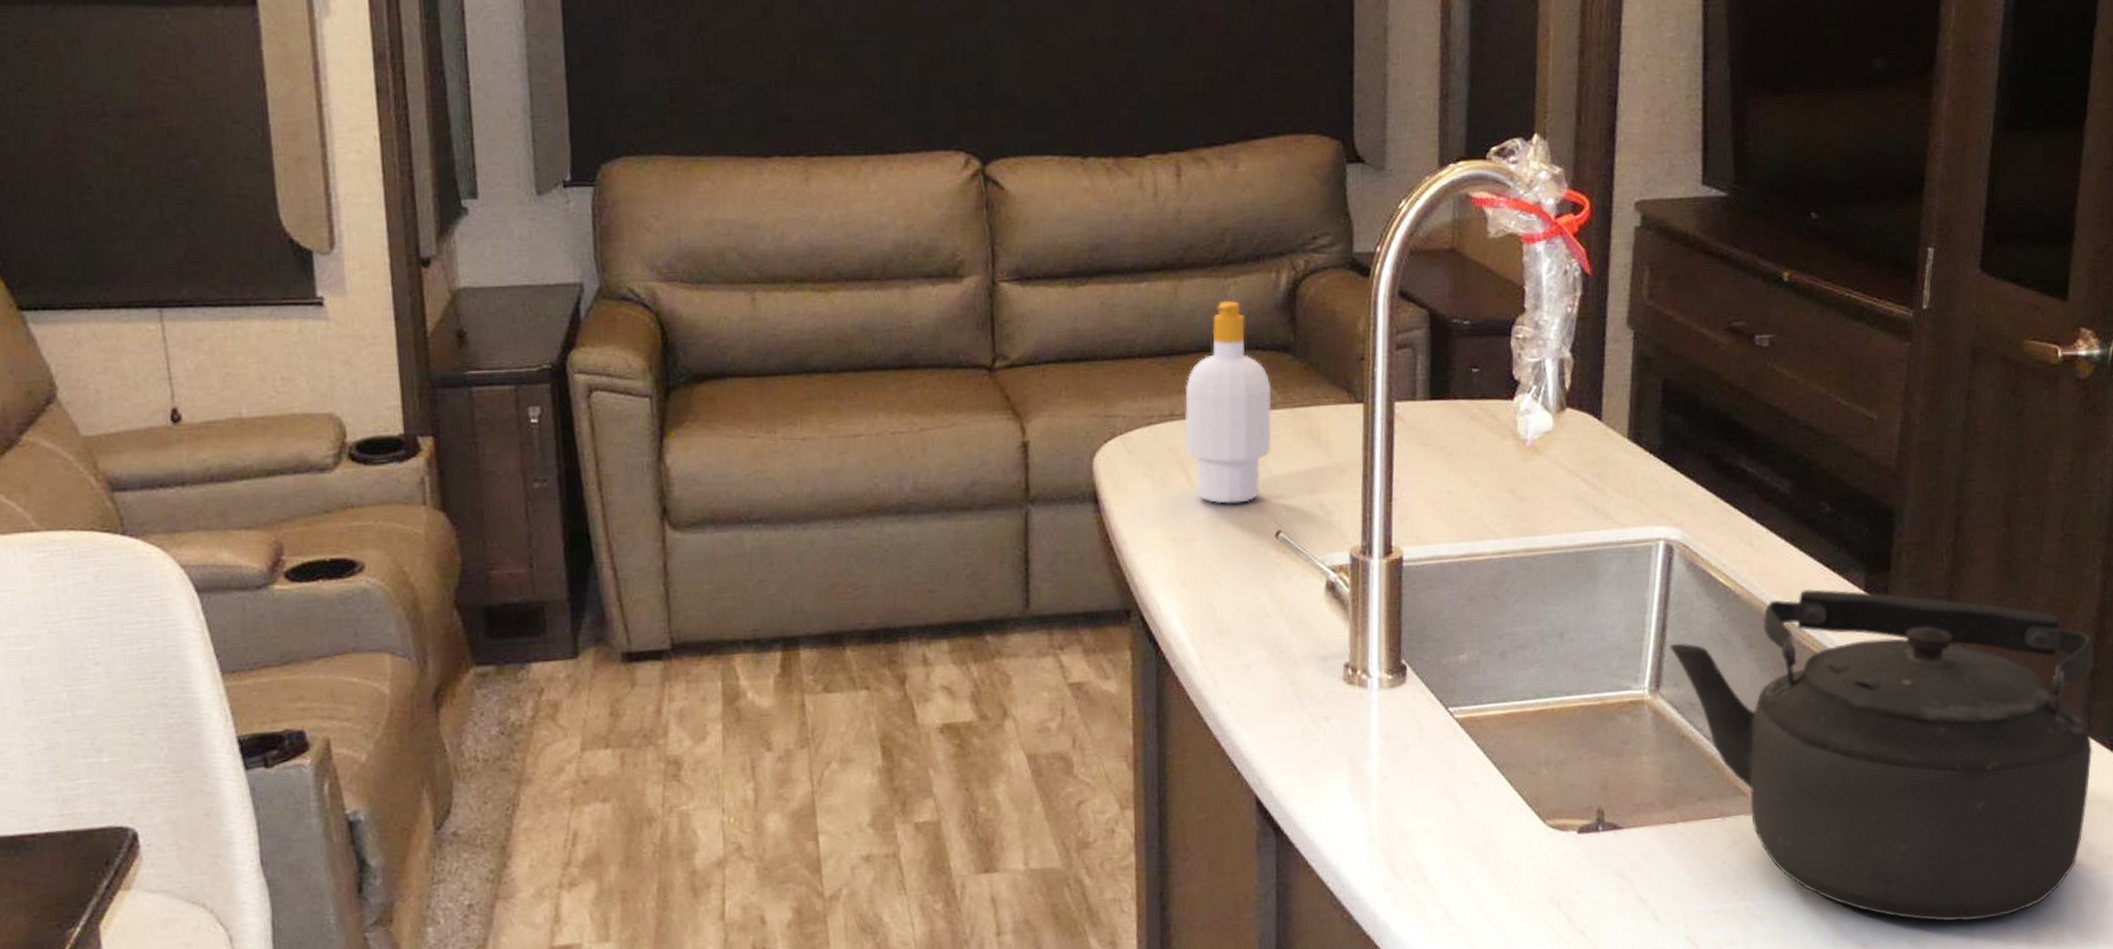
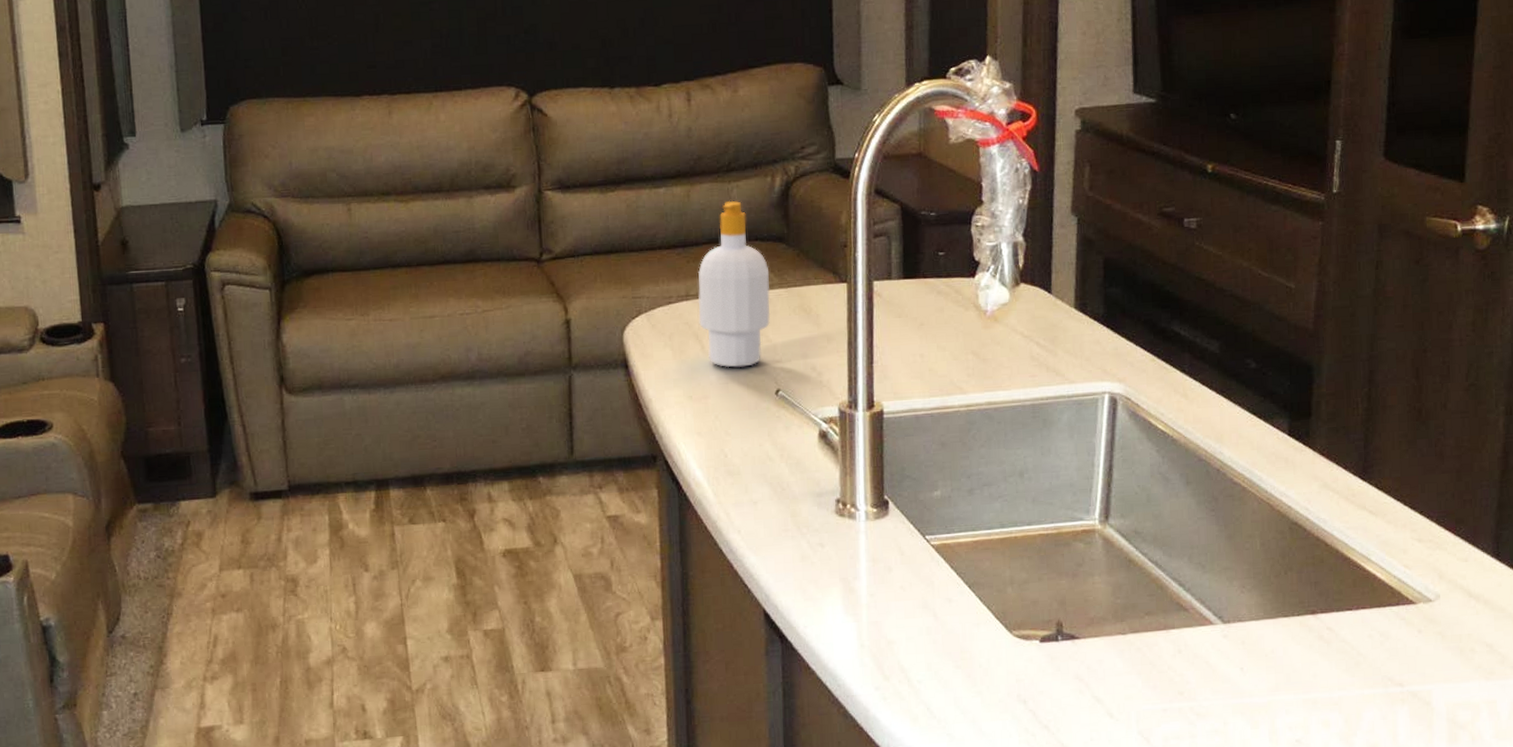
kettle: present [1669,589,2094,922] -> none [1116,434,1502,722]

